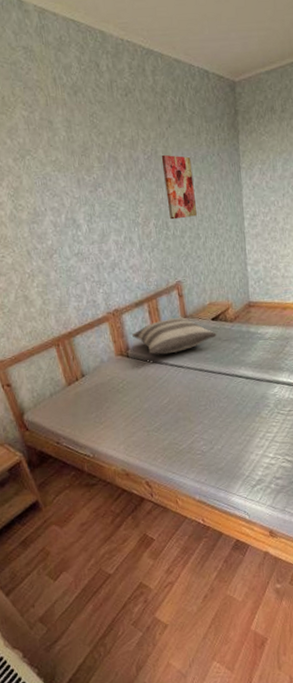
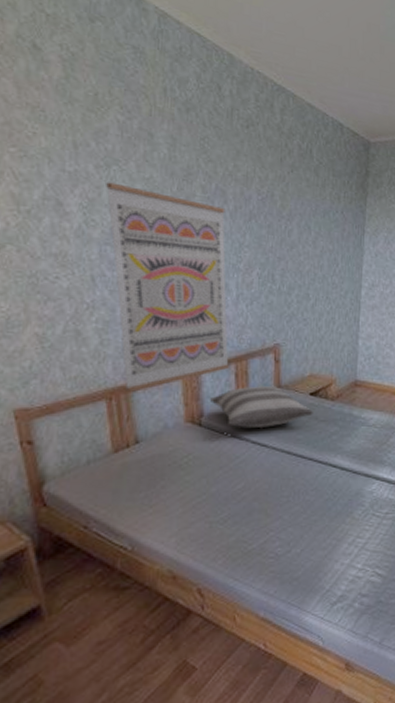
wall art: none [24,170,143,338] -> present [106,182,229,392]
wall art: present [161,154,197,220] -> none [277,199,311,274]

